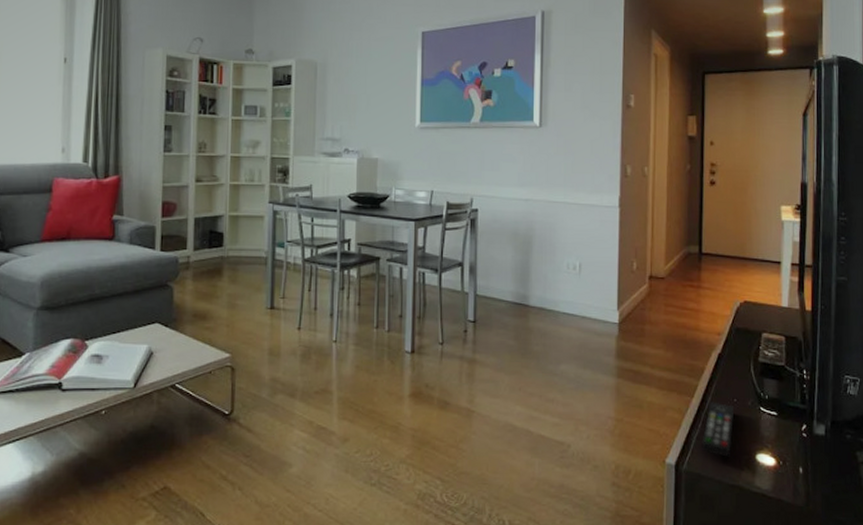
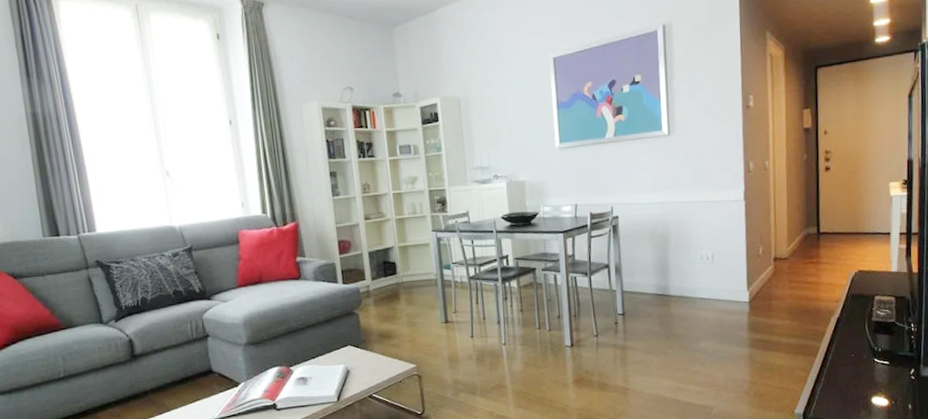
remote control: present [702,402,735,457] -> none [825,359,852,403]

